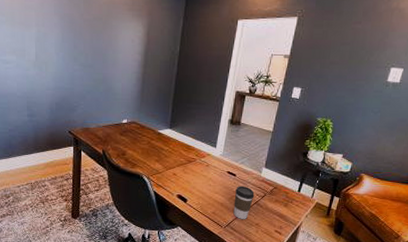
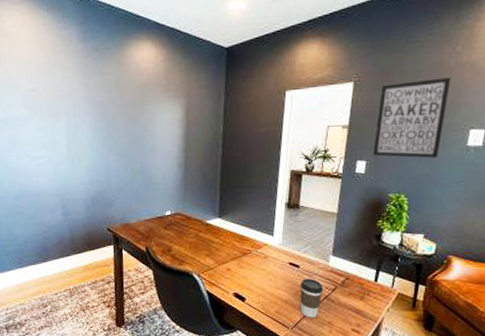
wall art: none [308,20,381,90] -> present [373,77,451,158]

